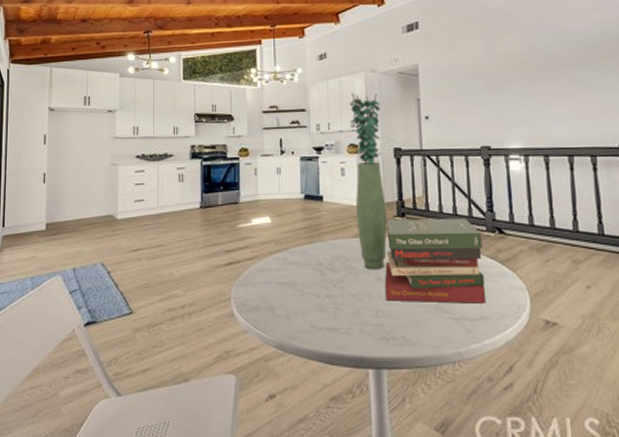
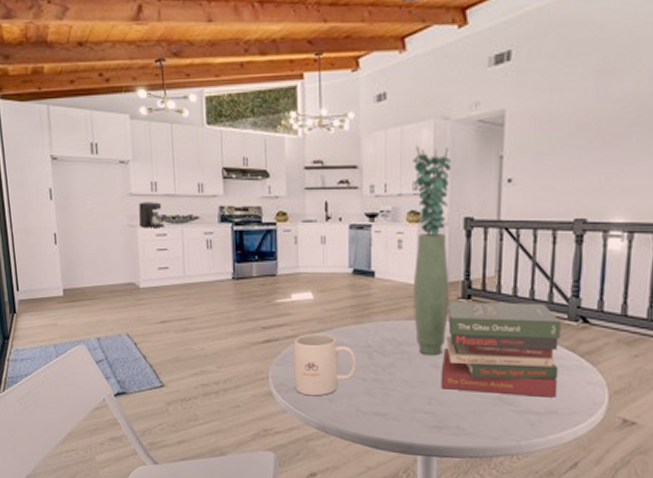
coffee maker: none [120,143,143,166] -> present [138,202,165,229]
mug: none [253,254,311,315] -> present [293,333,357,397]

